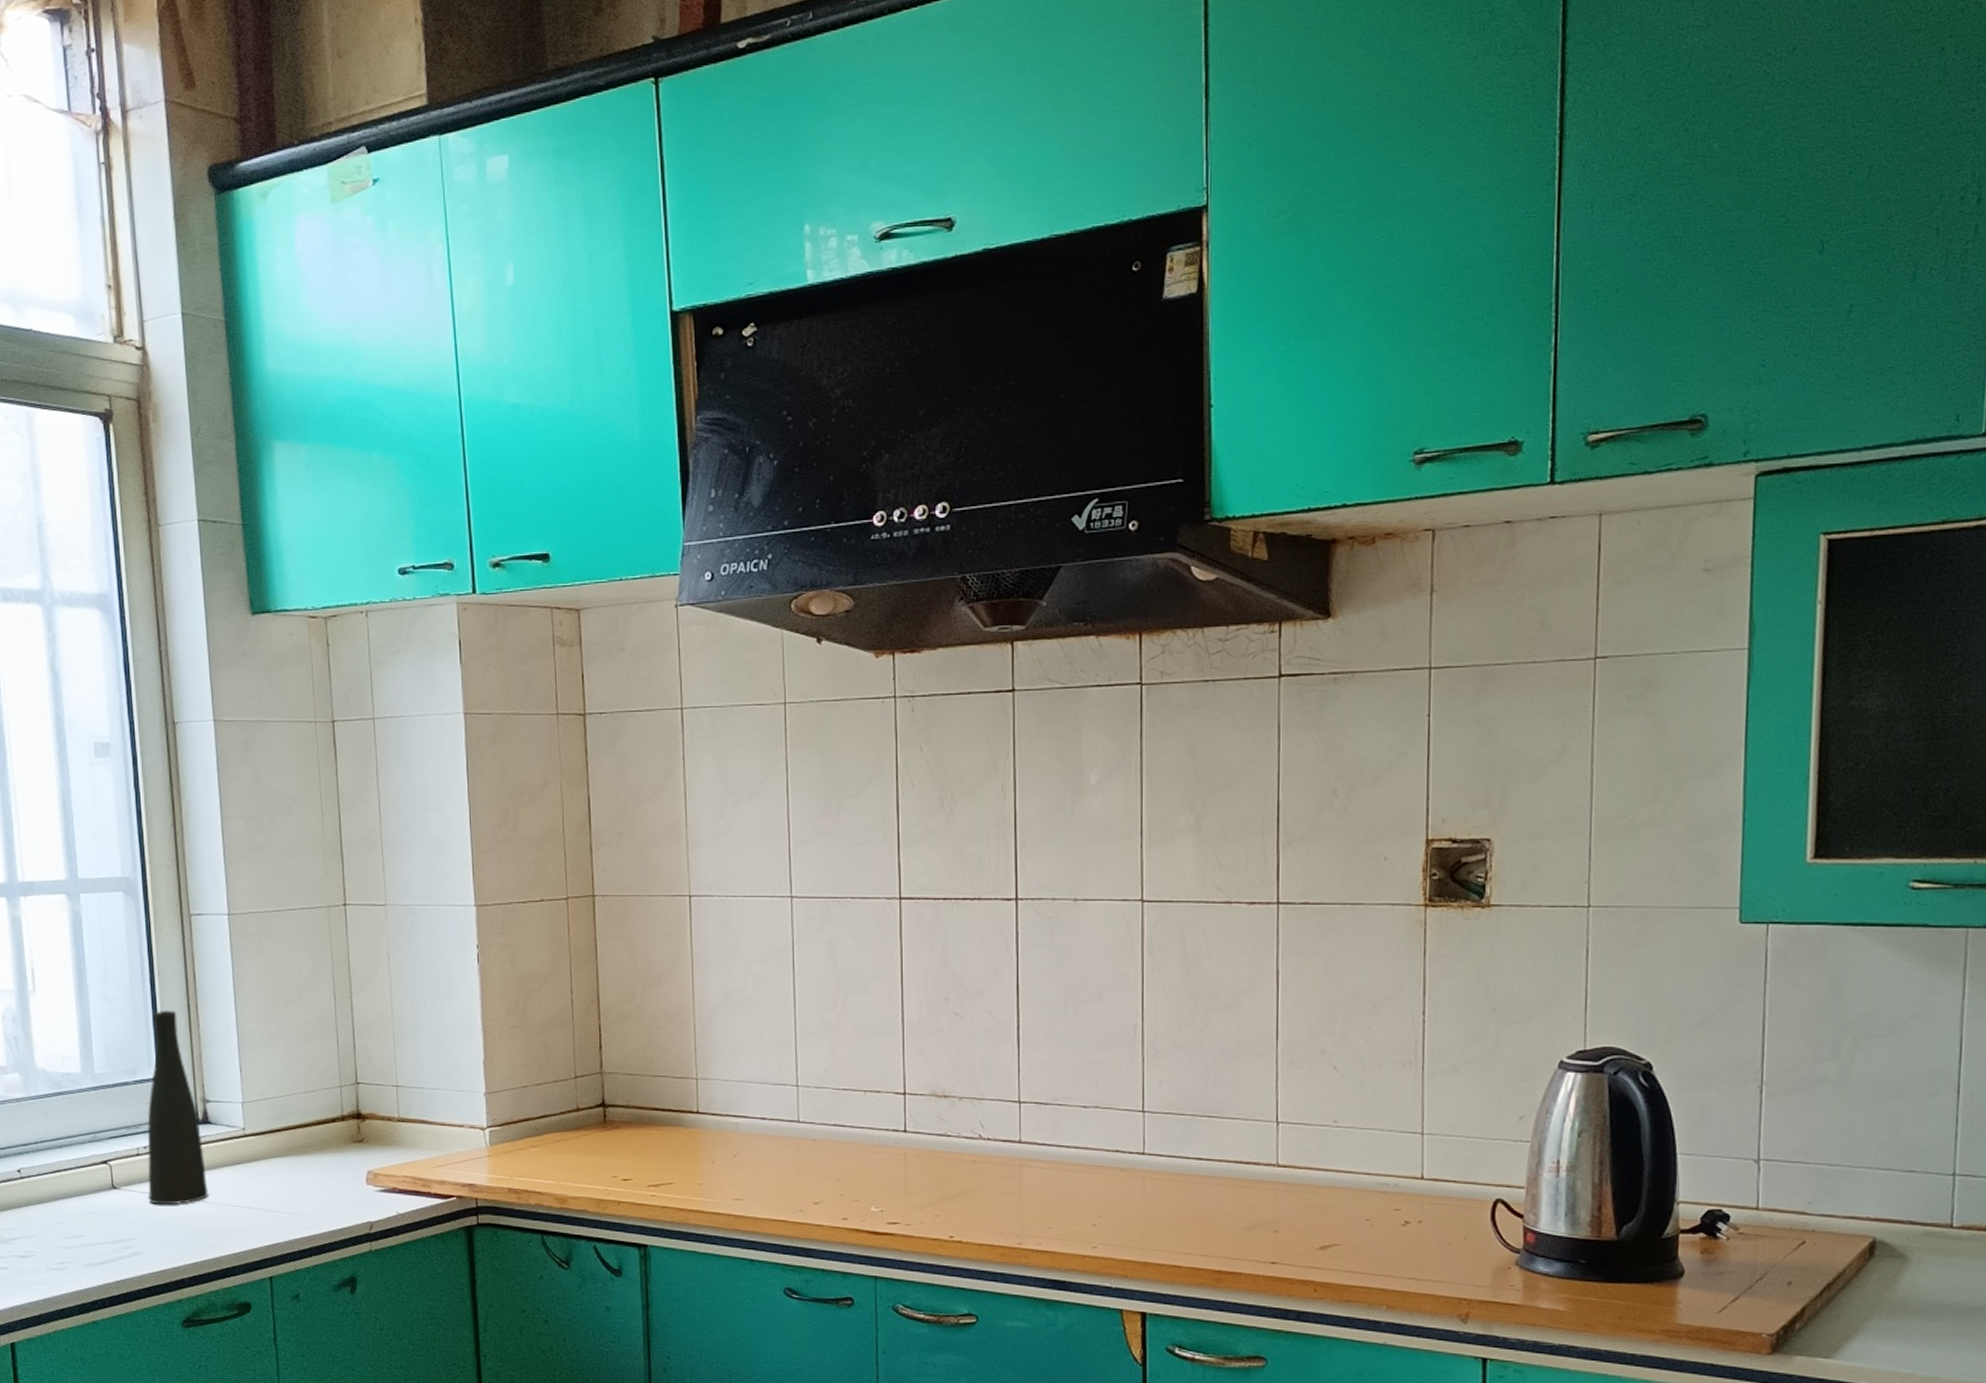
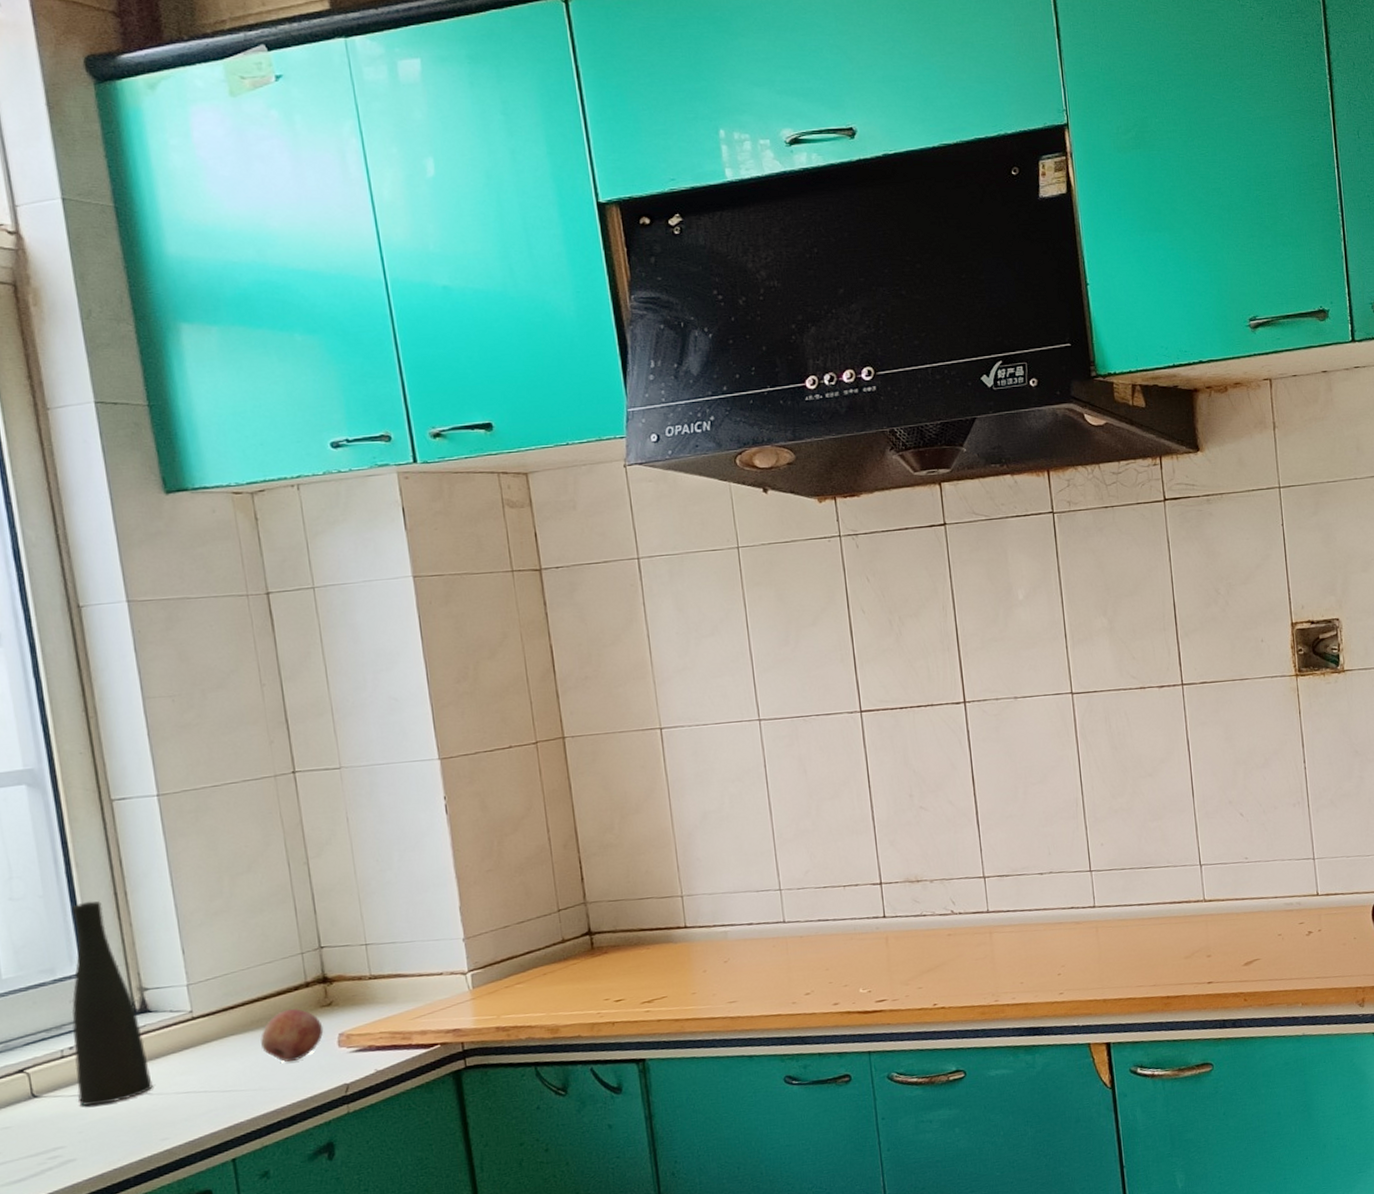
fruit: none [300,1140,355,1192] -> present [261,1009,324,1062]

